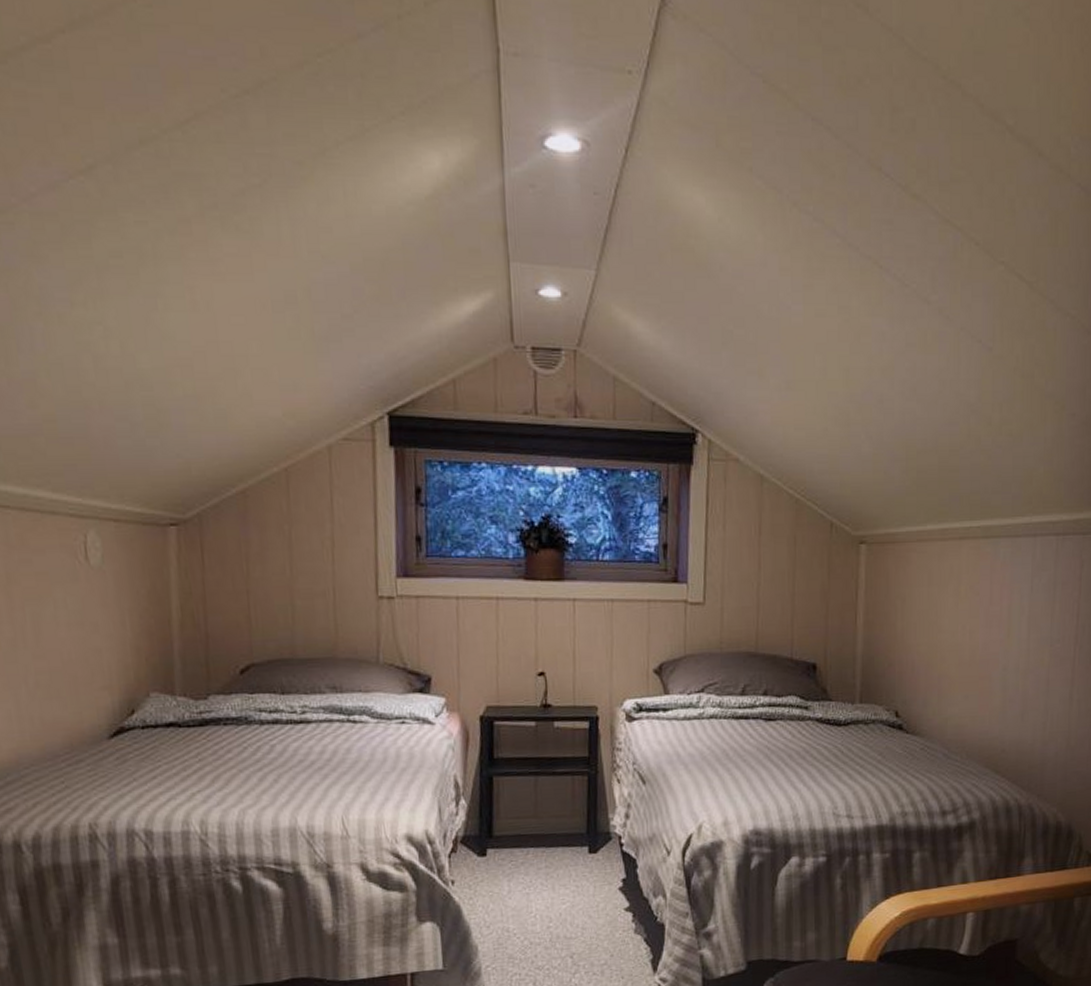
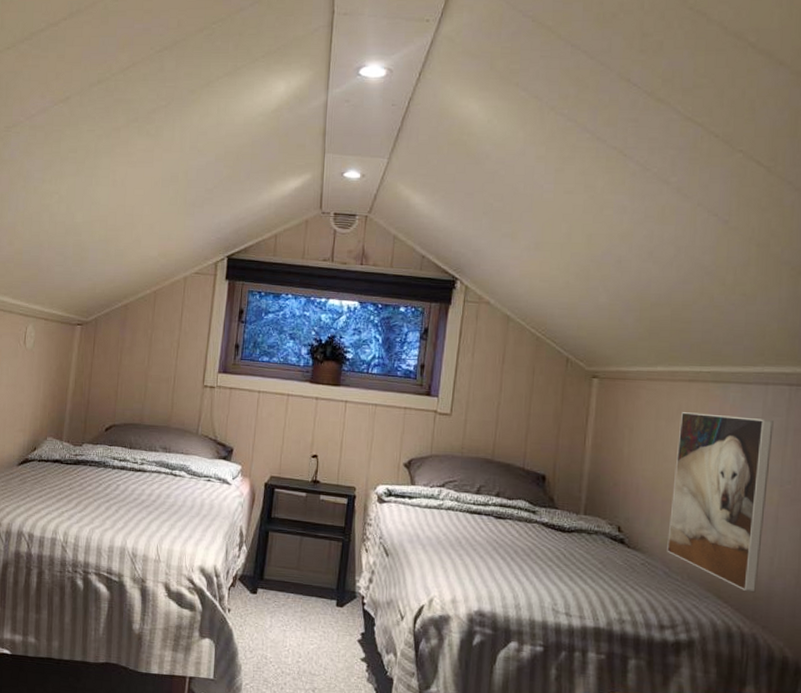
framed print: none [945,574,1043,762] -> present [667,412,774,593]

